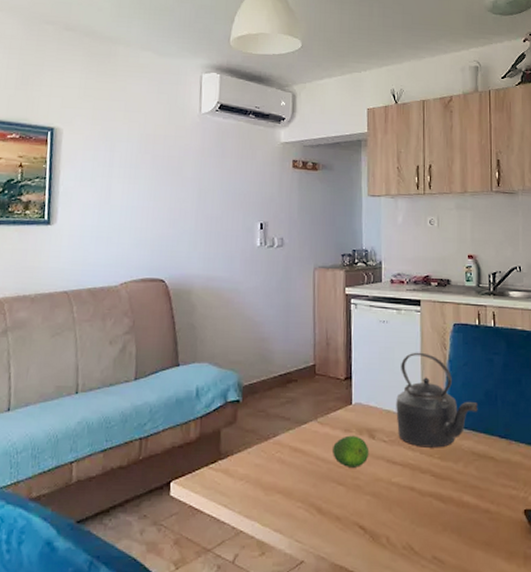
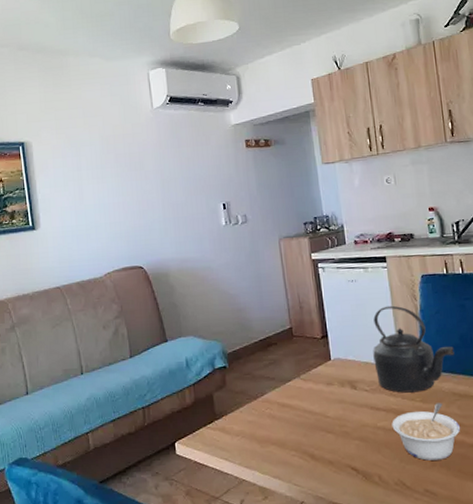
fruit: present [333,435,370,468] -> none [318,388,353,417]
legume: none [407,461,476,524] -> present [392,403,461,461]

